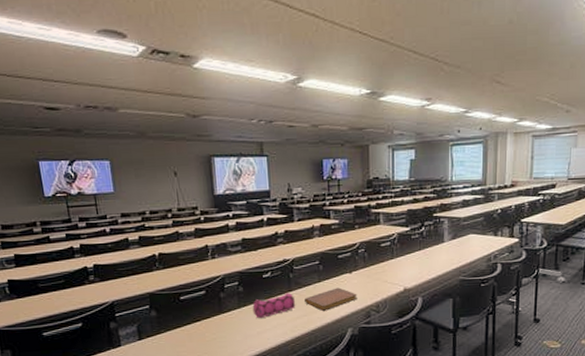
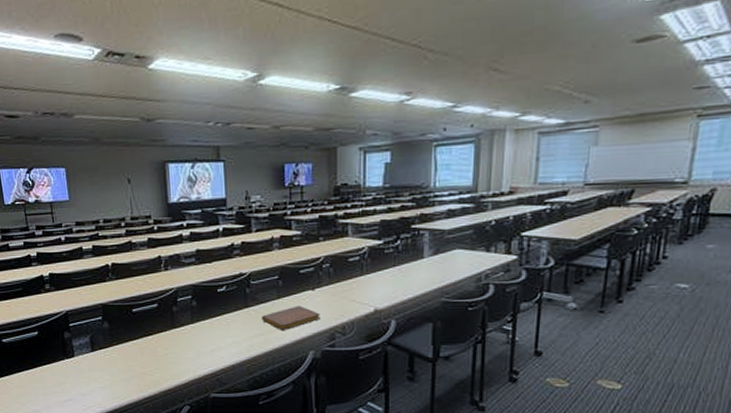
pencil case: present [252,293,296,319] -> none [206,309,253,336]

